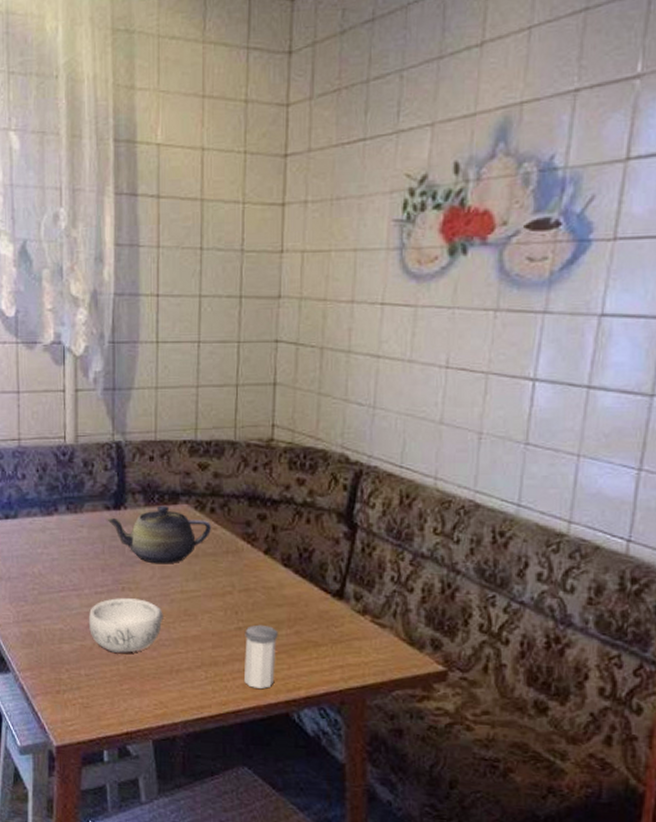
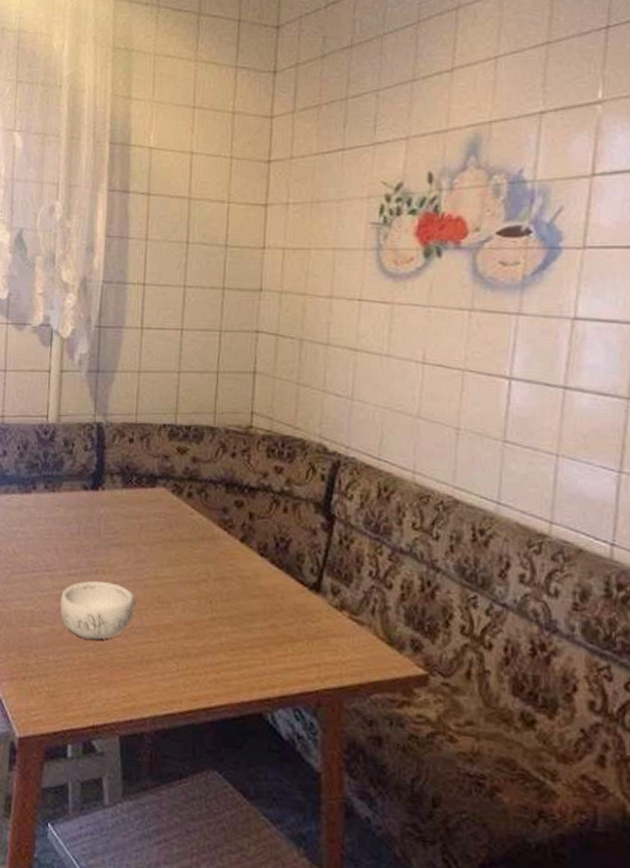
teapot: present [106,506,212,564] -> none [83,488,189,548]
salt shaker: present [244,624,278,690] -> none [217,615,253,686]

